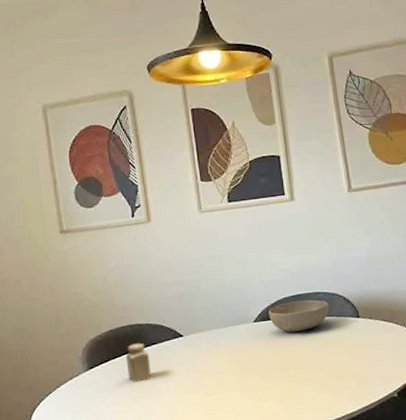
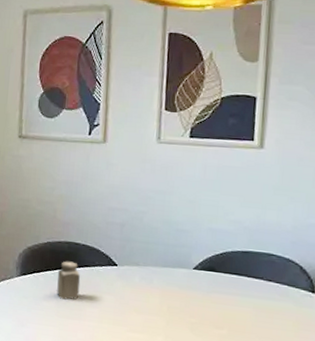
bowl: present [269,299,329,332] -> none [211,256,281,292]

